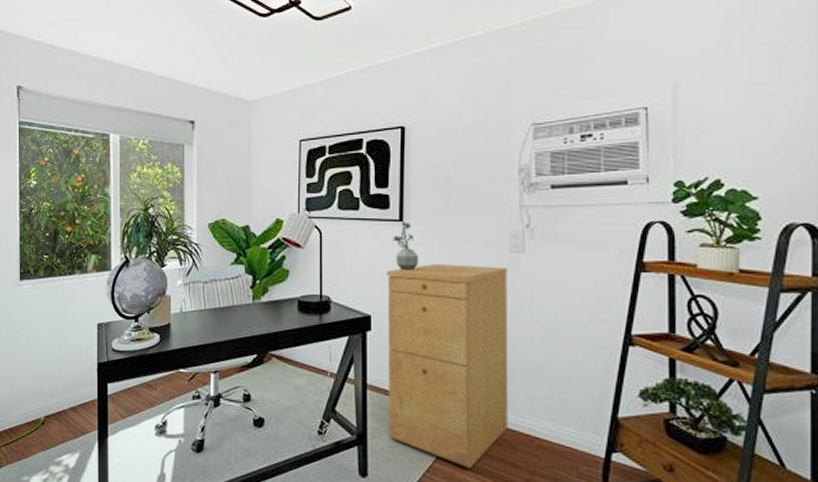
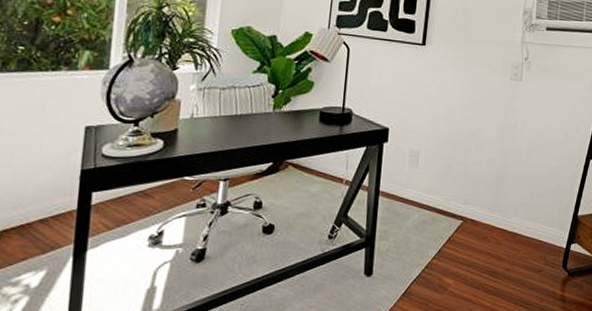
filing cabinet: present [386,264,509,468] -> none [394,85,508,262]
potted plant: present [392,221,419,271] -> none [414,45,436,90]

